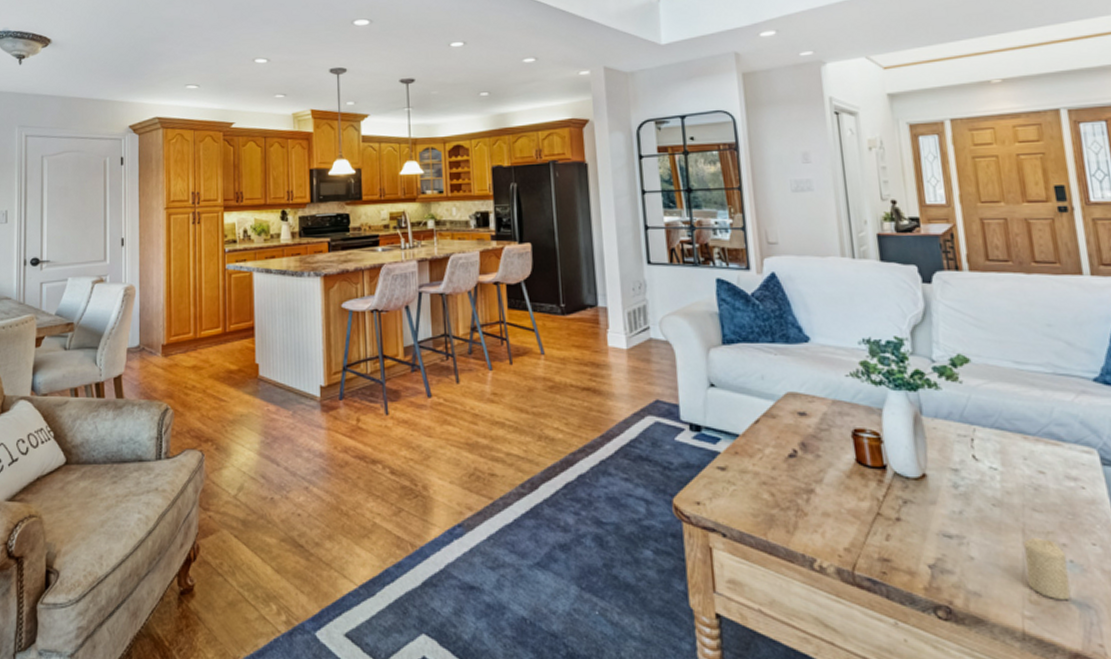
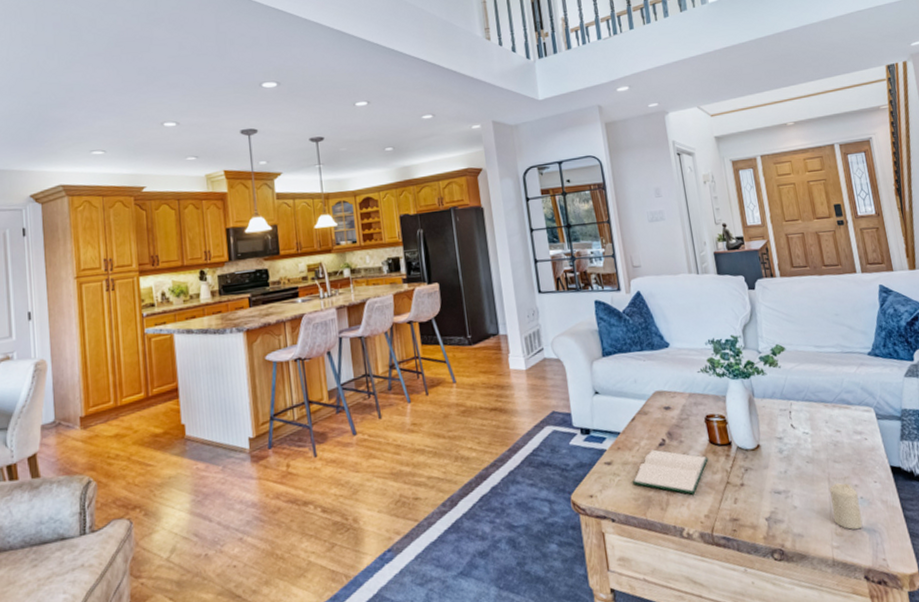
hardback book: none [752,460,854,521] -> present [633,449,708,495]

